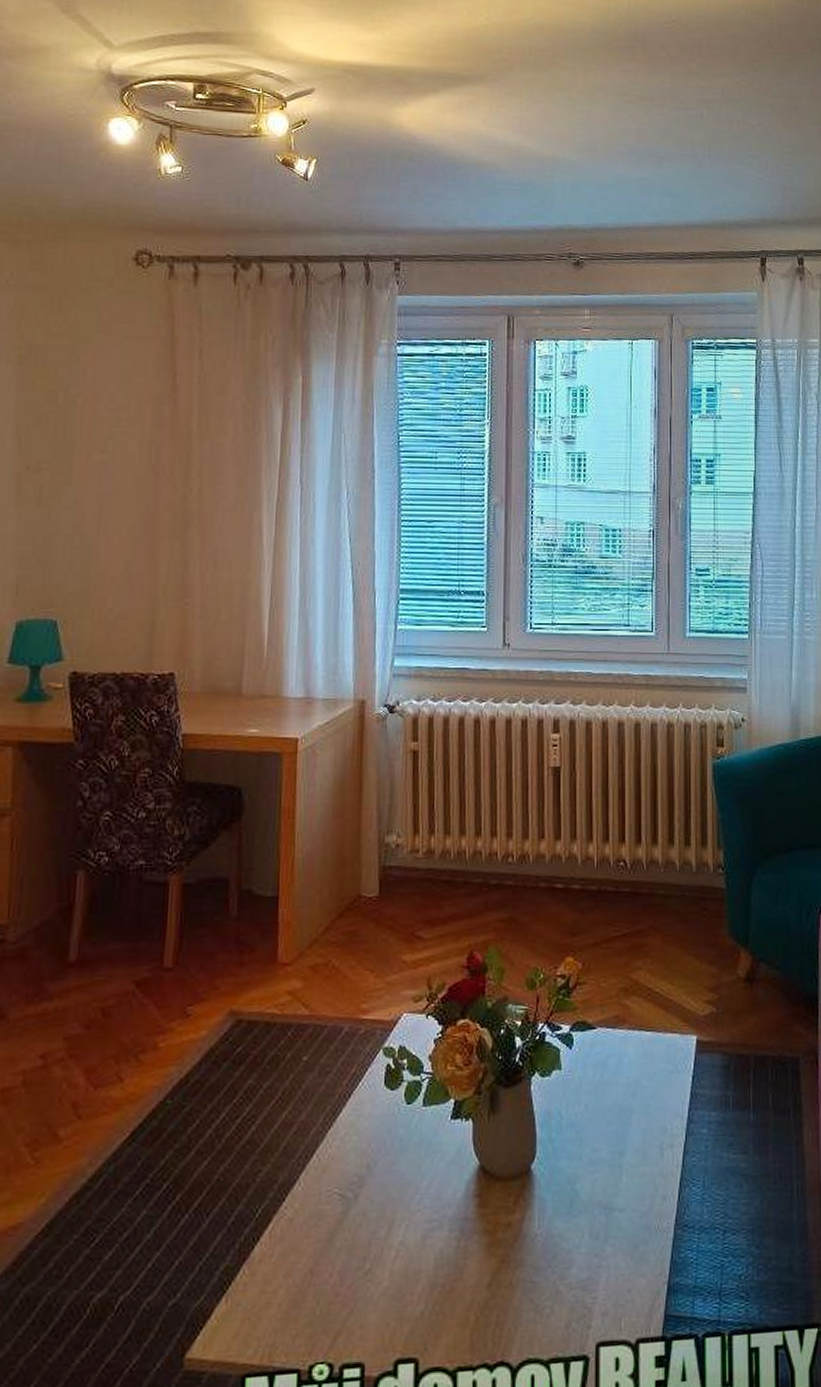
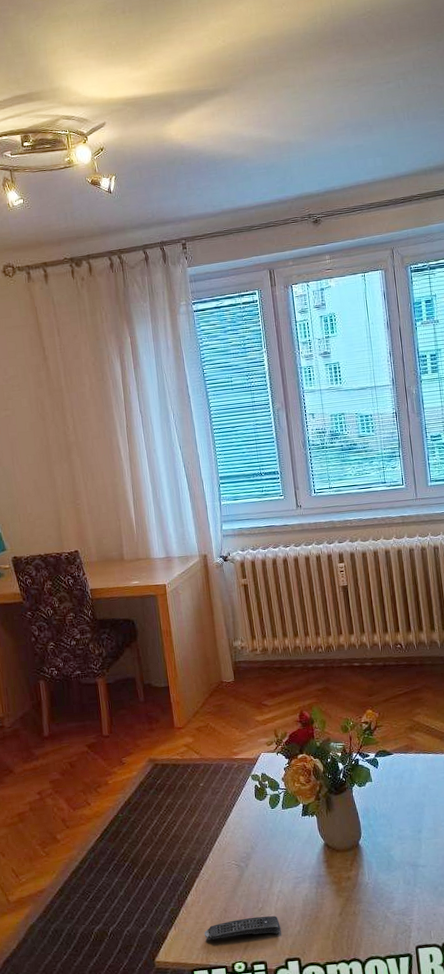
remote control: none [271,1283,394,1322] -> present [204,915,281,940]

